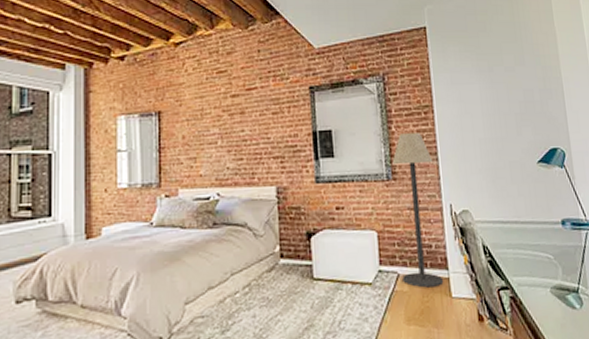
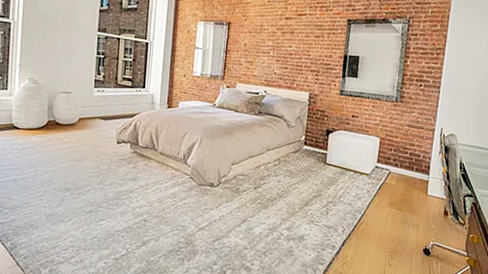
floor lamp: present [392,133,444,288] -> none [392,67,436,186]

